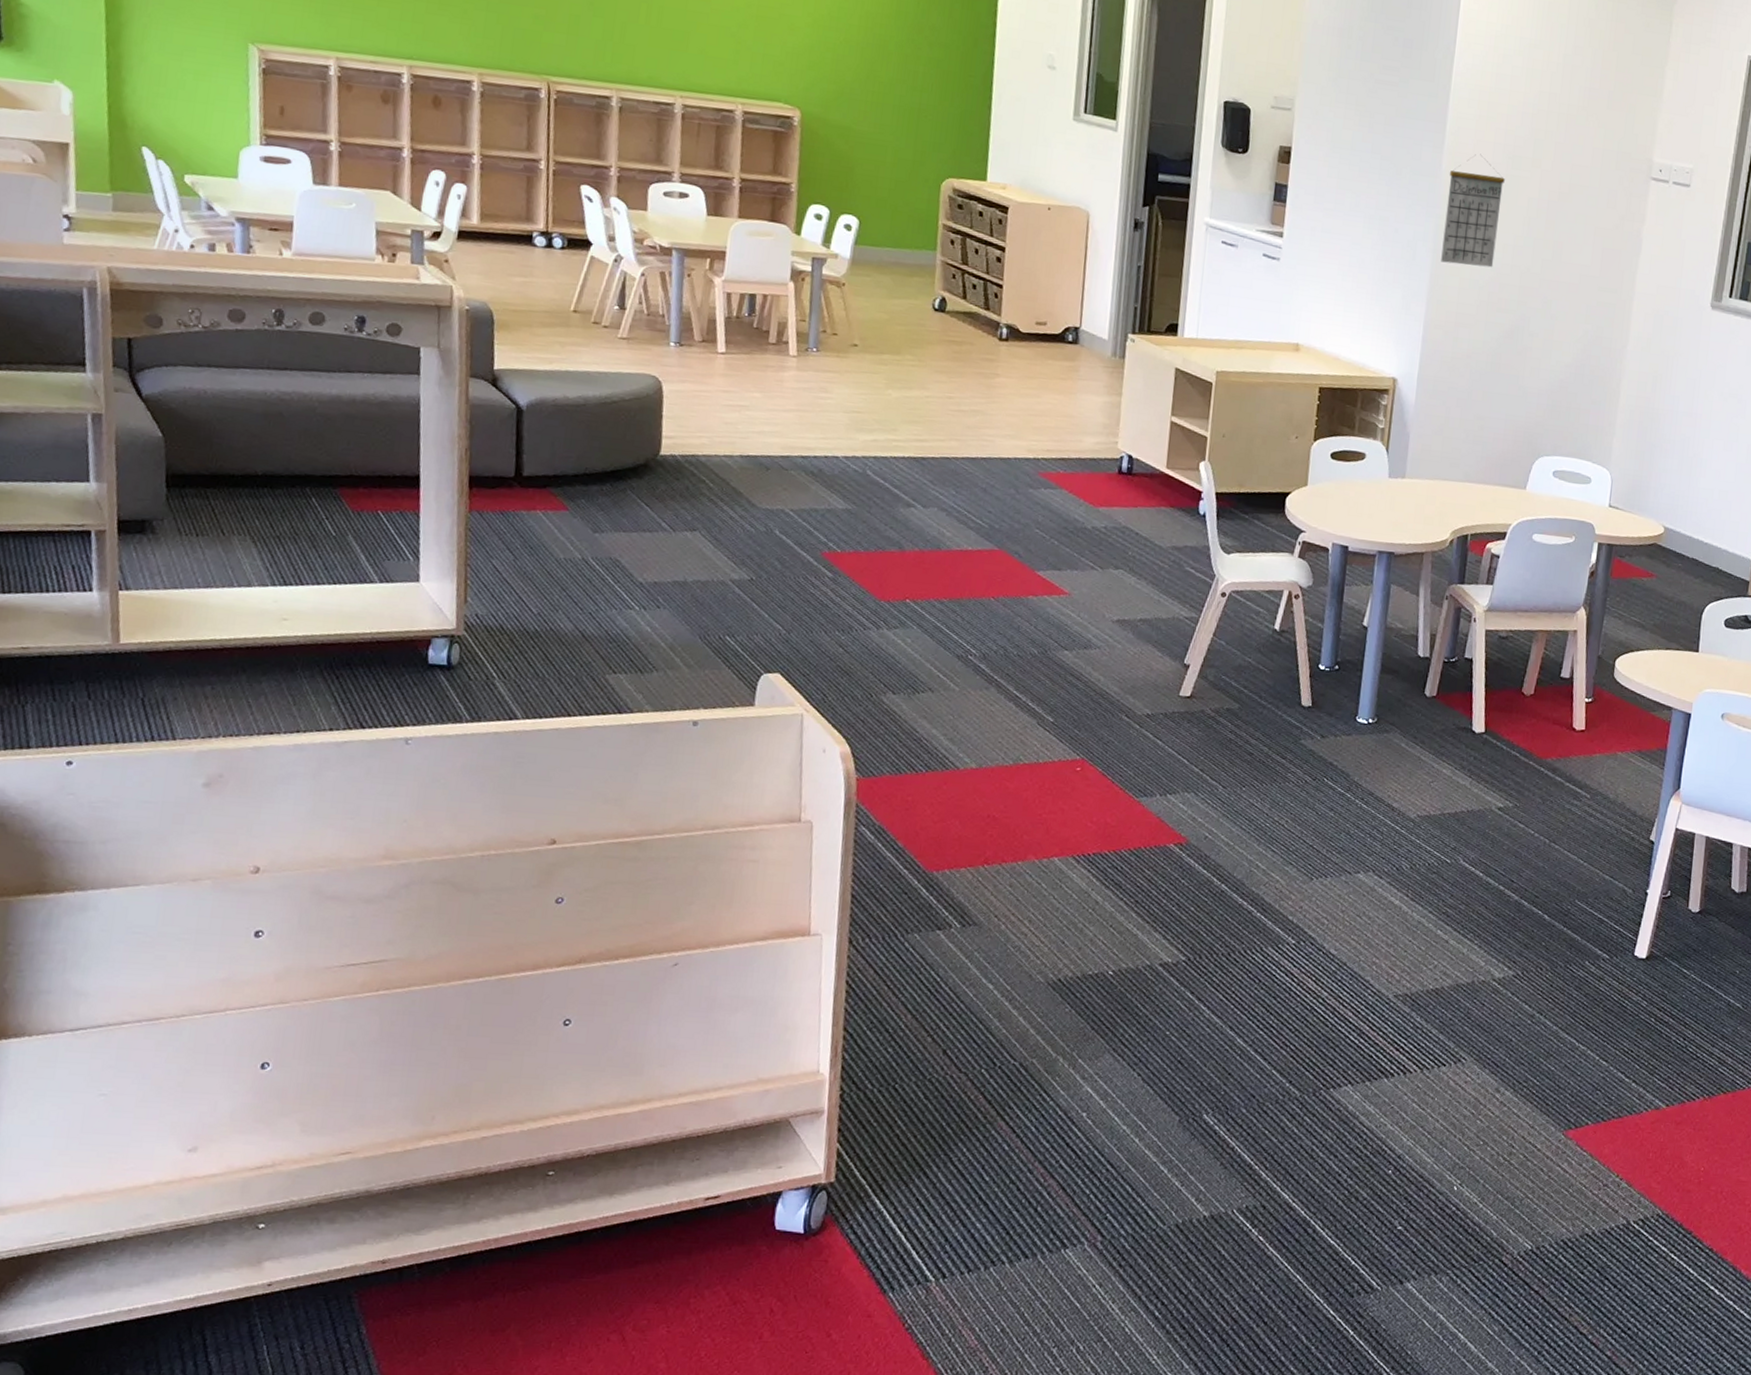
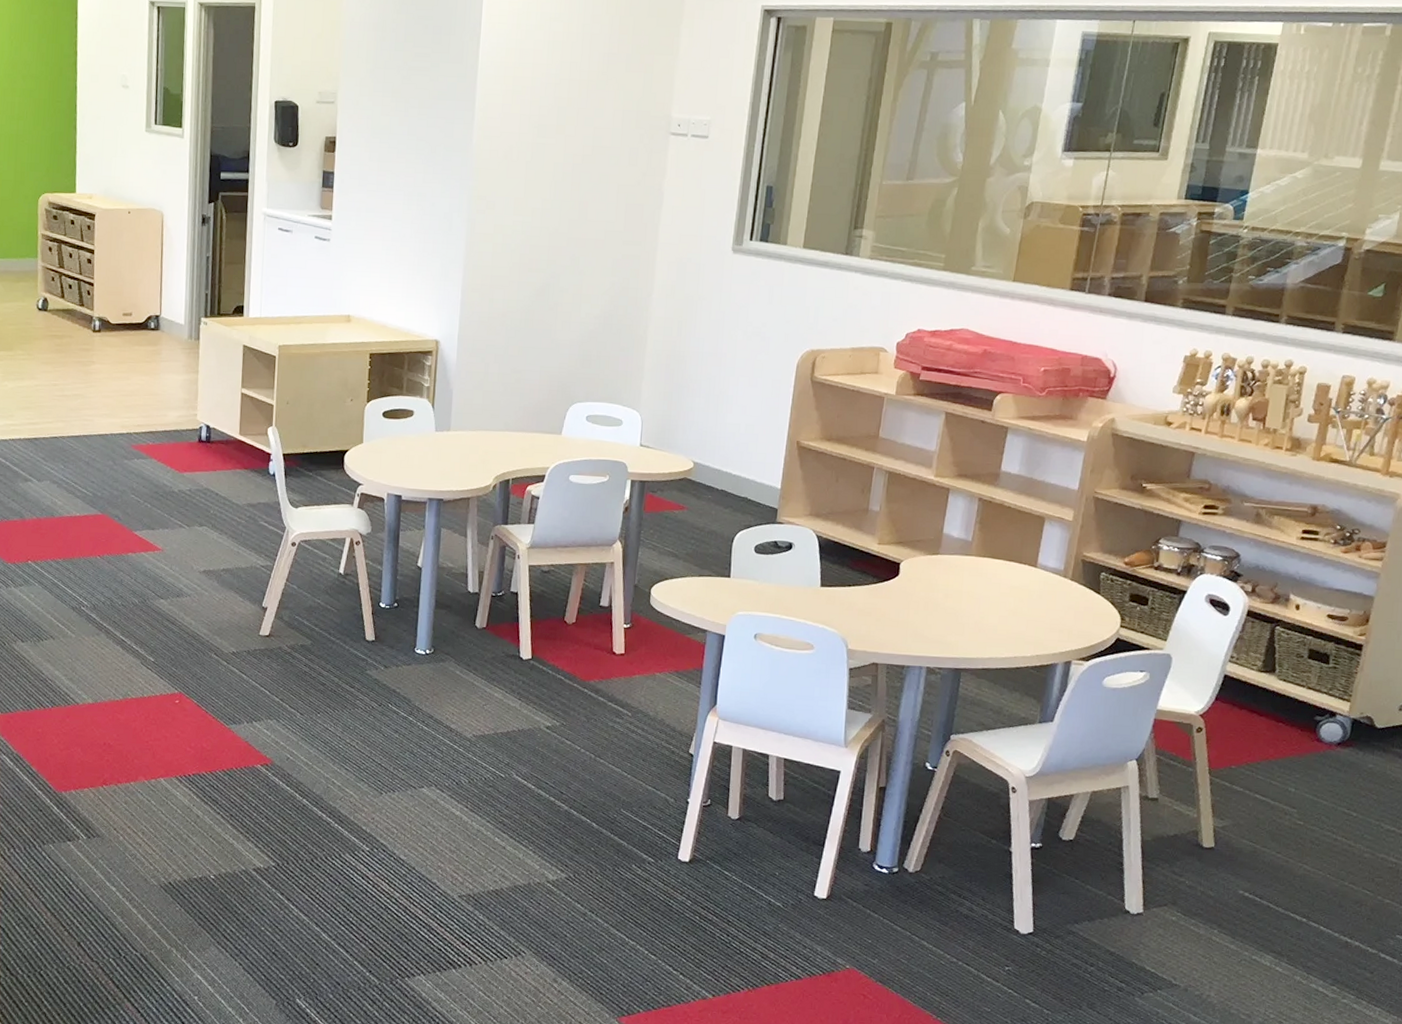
calendar: present [1441,154,1505,268] -> none [475,126,532,231]

